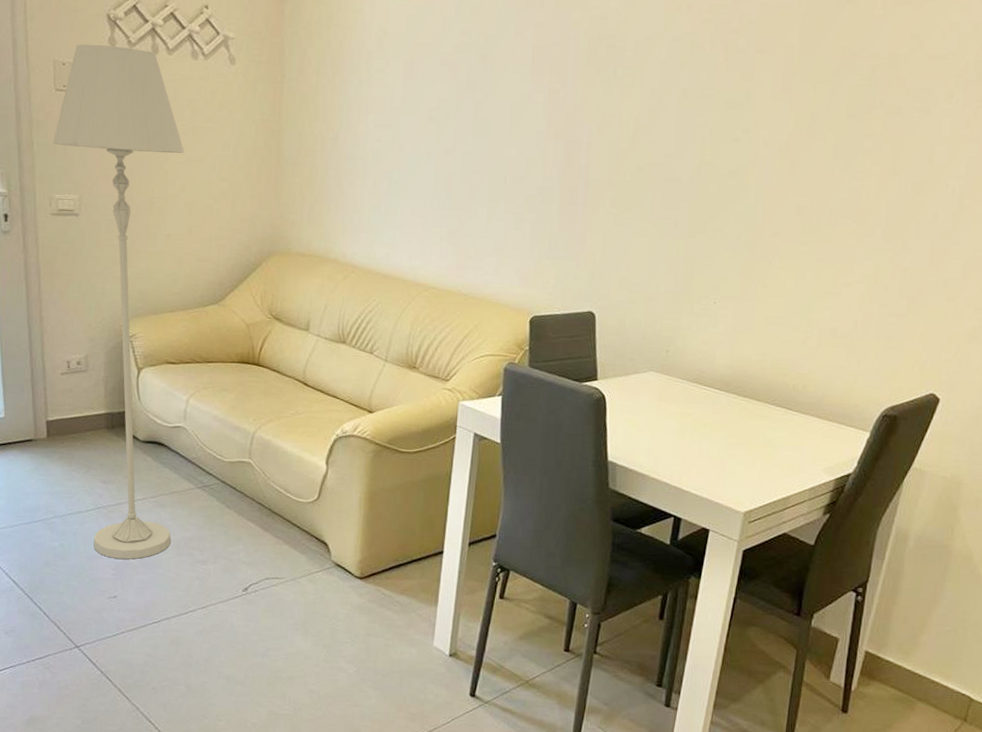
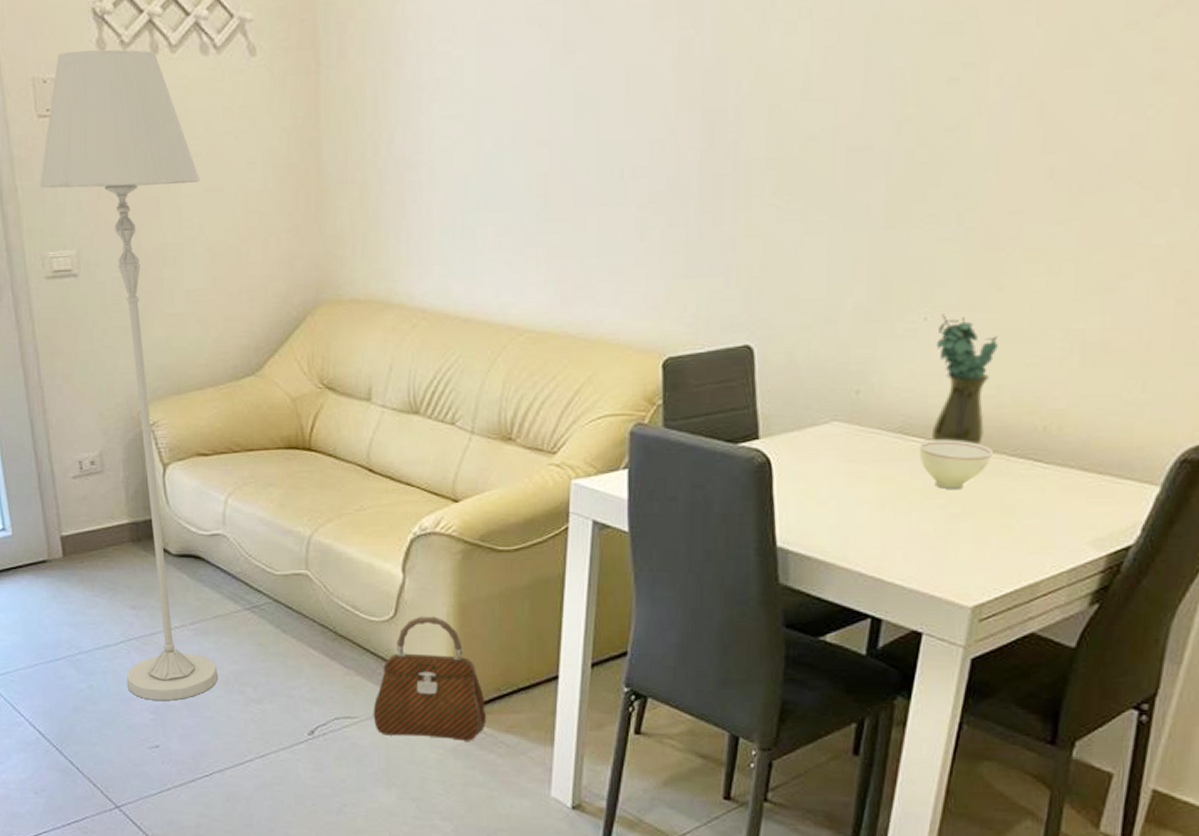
handbag: none [296,500,387,600] -> present [373,616,487,741]
bowl: none [709,389,760,427] -> present [919,439,994,490]
vase: none [717,300,764,396] -> present [930,314,998,445]

